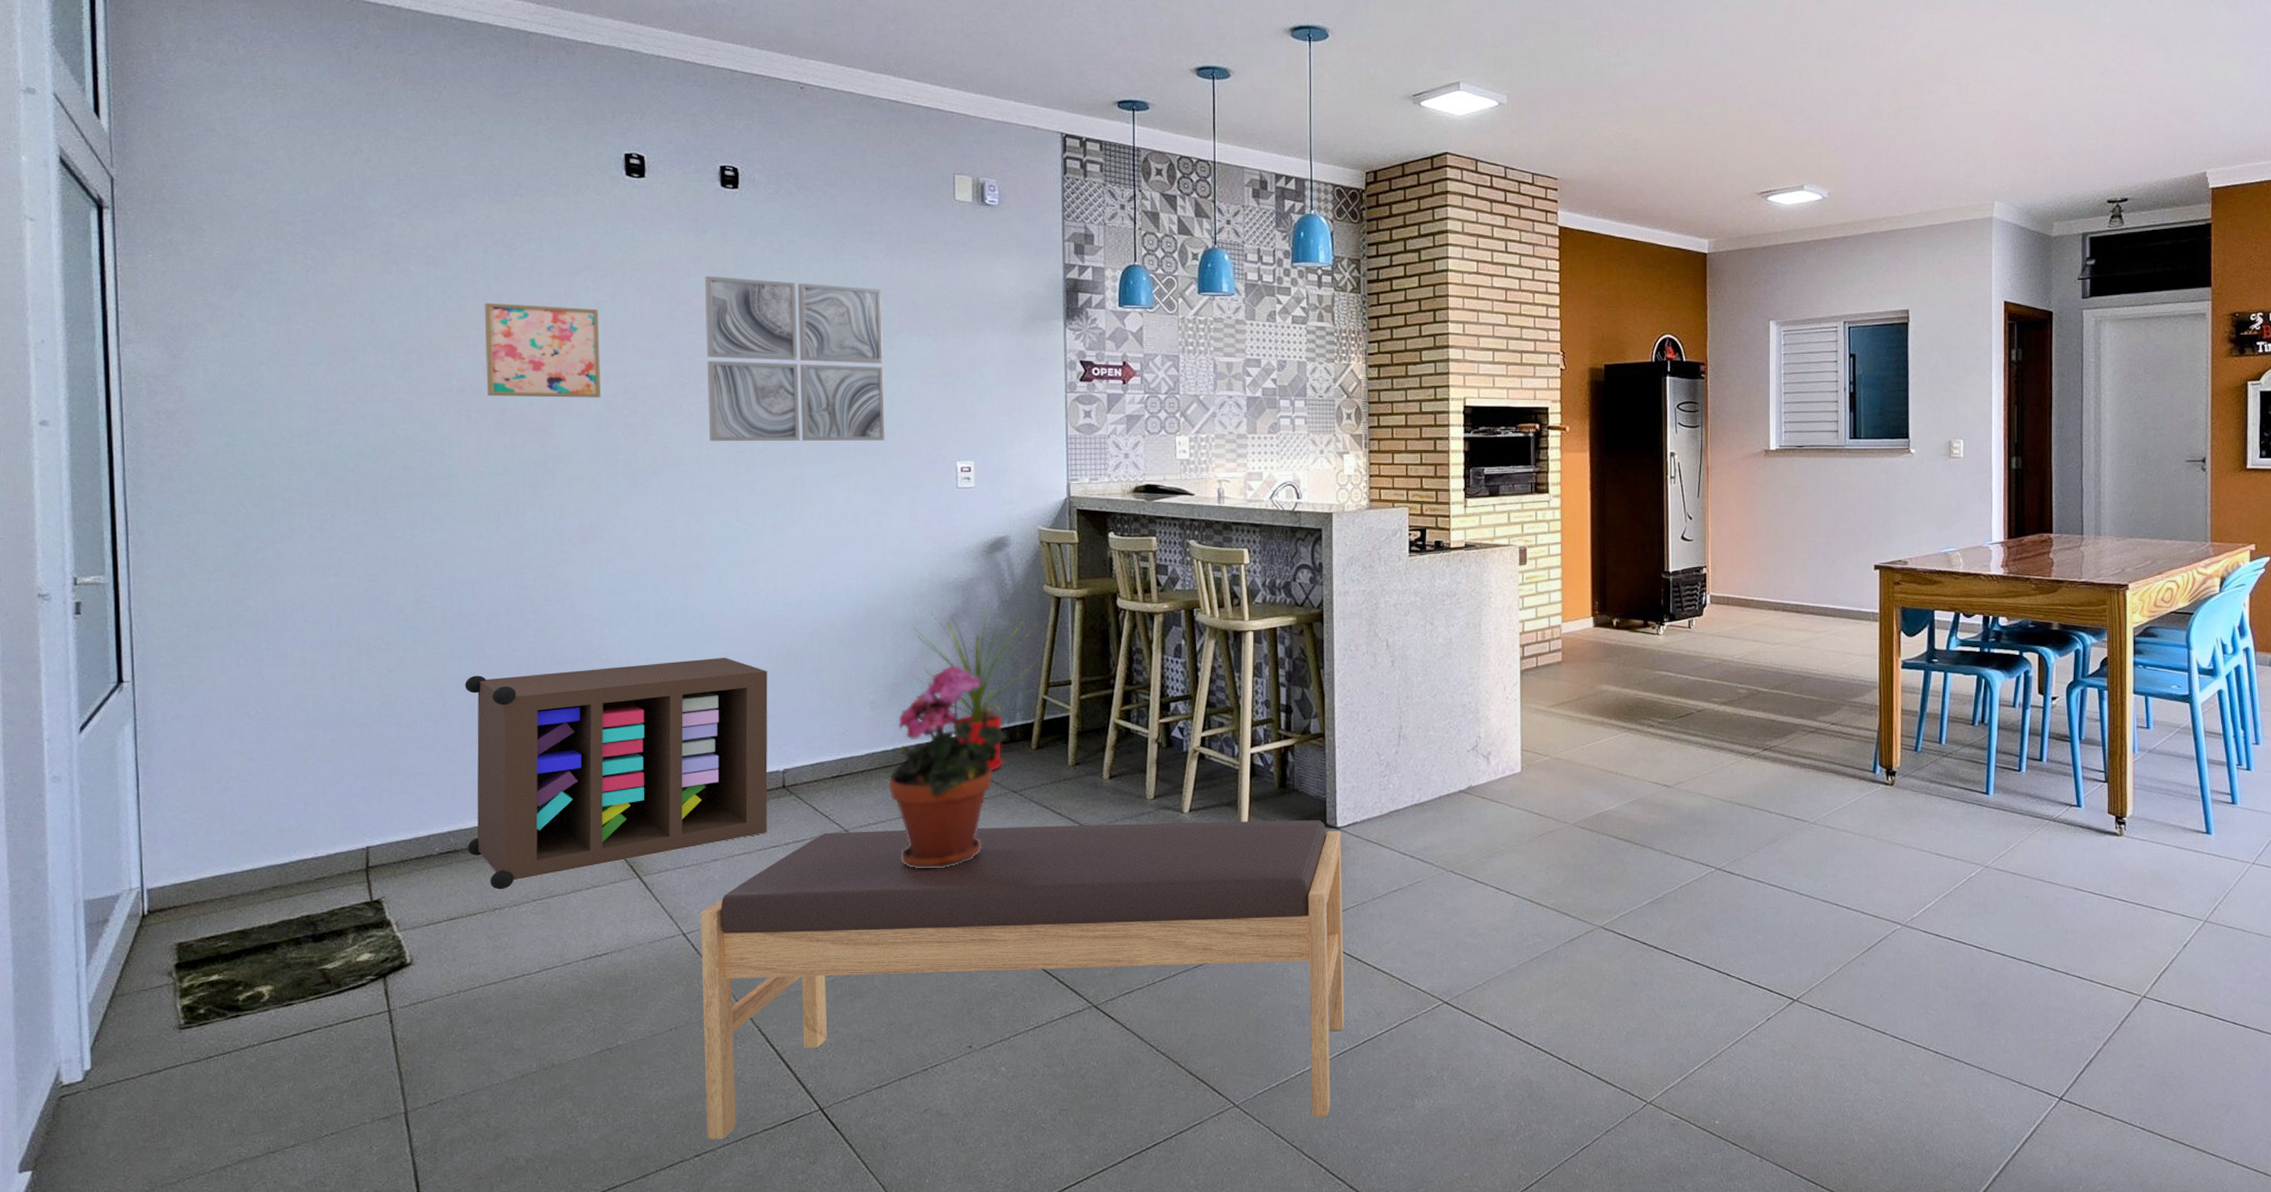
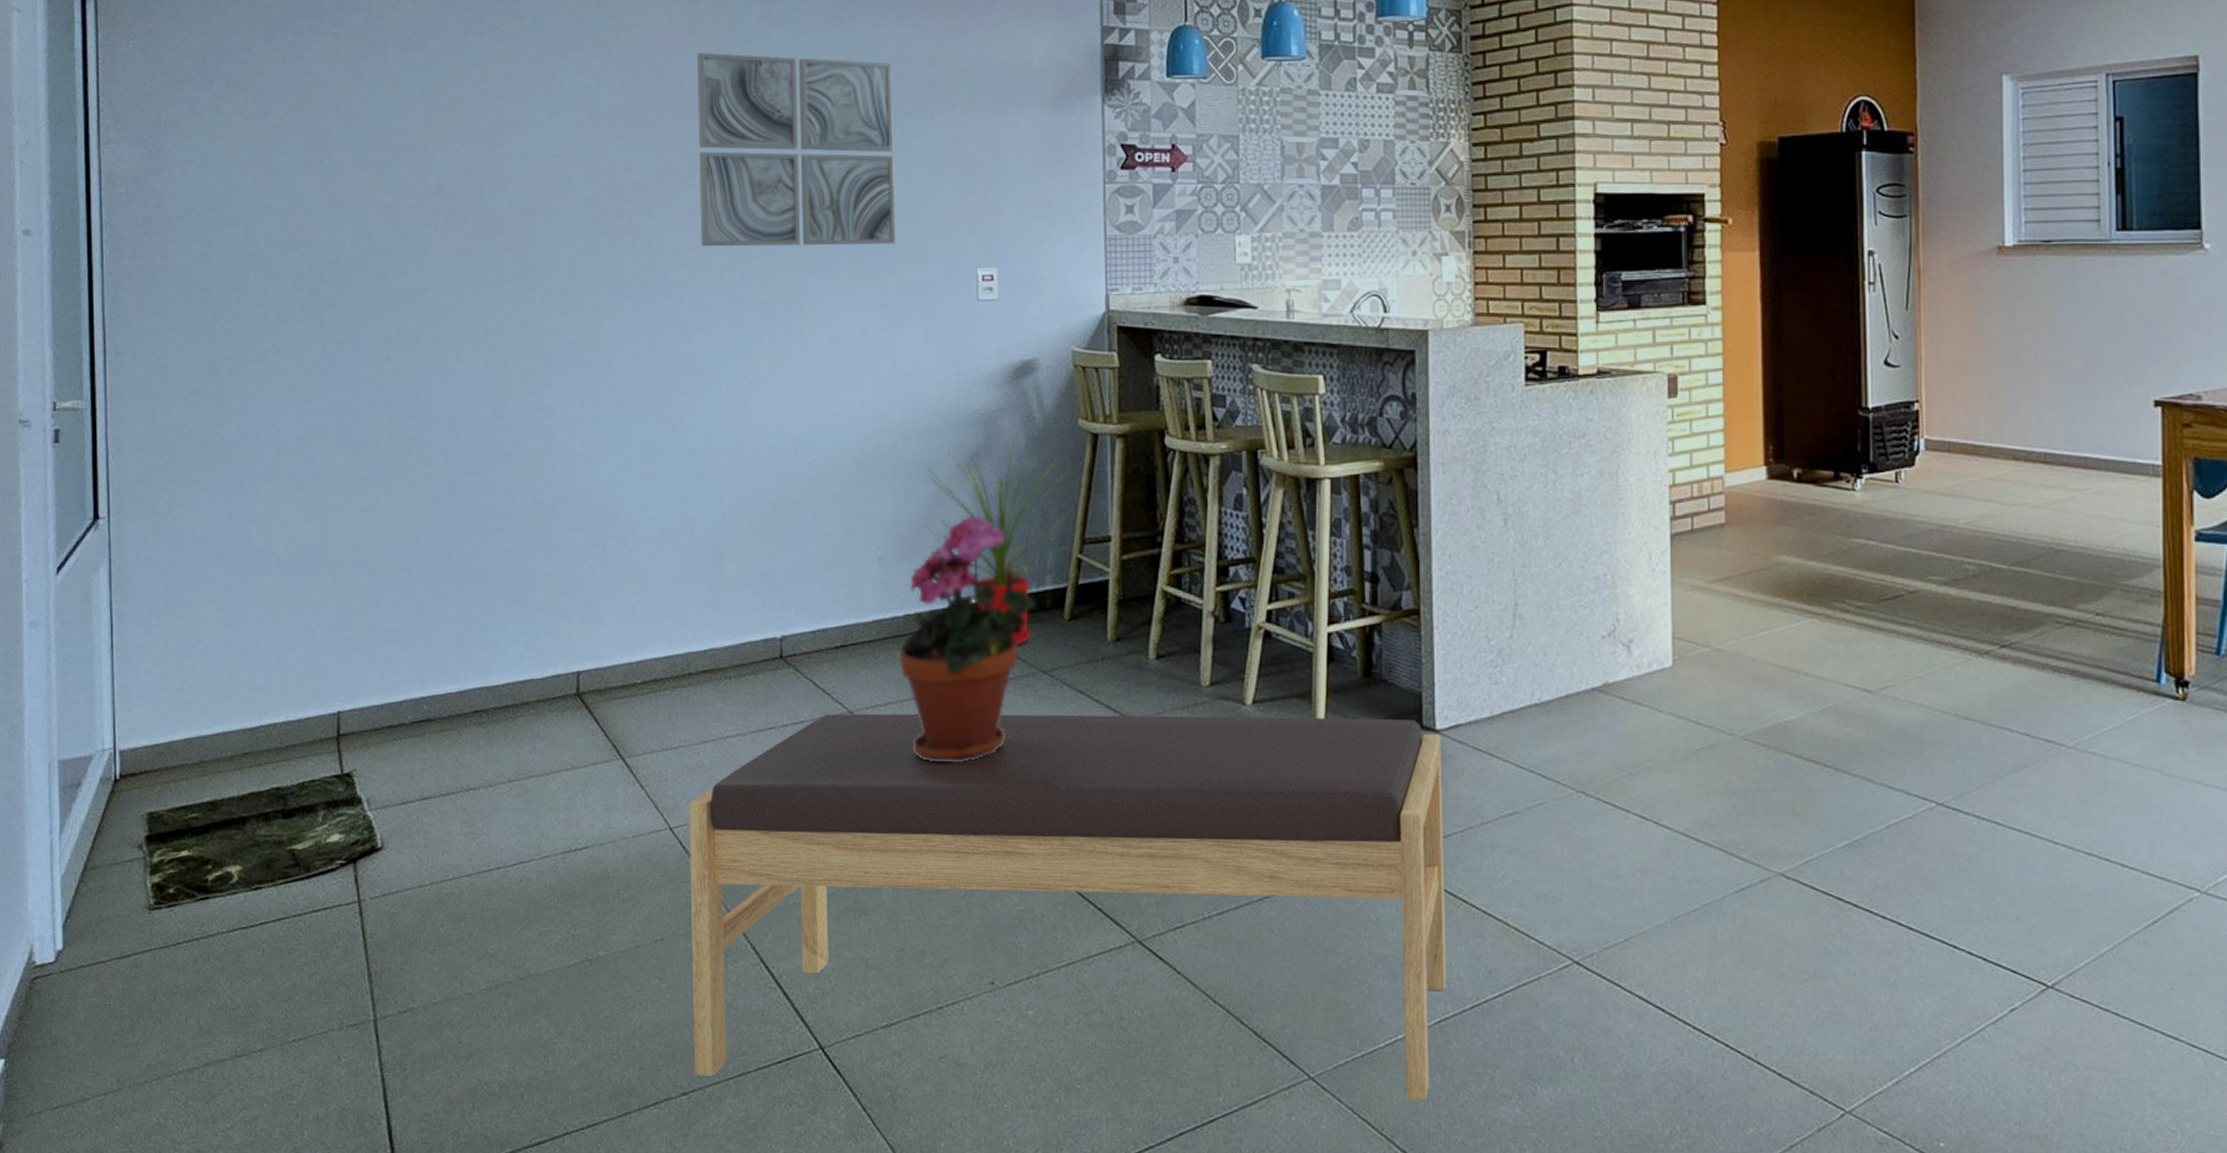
storage cabinet: present [464,657,768,890] -> none [440,501,764,767]
wall art: present [484,302,602,398] -> none [463,89,586,198]

